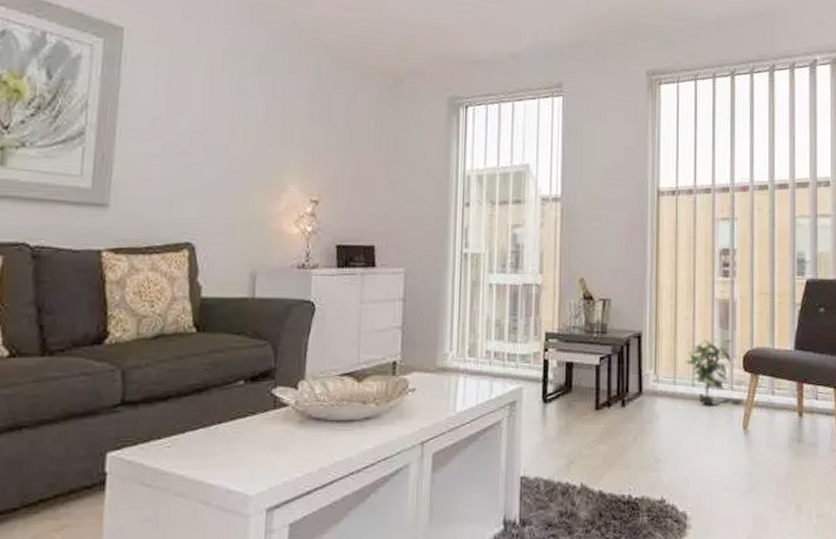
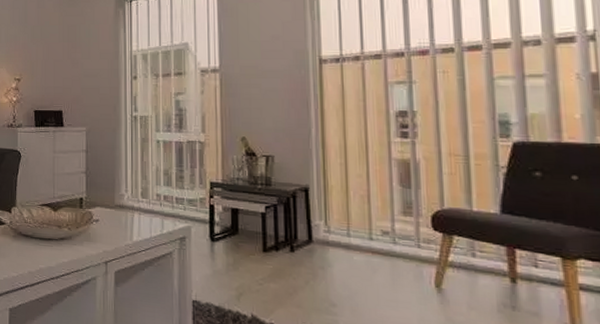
potted plant: present [685,337,733,405] -> none [359,194,417,260]

